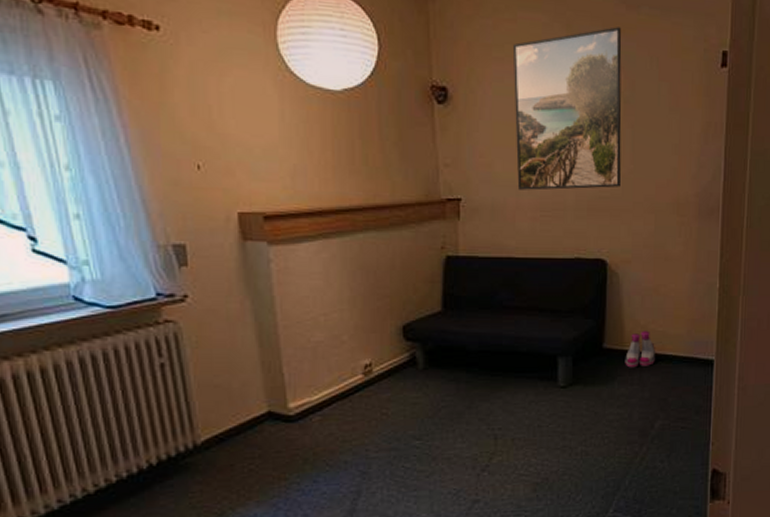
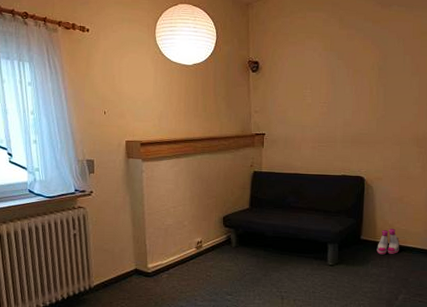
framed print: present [512,27,622,190] -> none [302,19,378,129]

